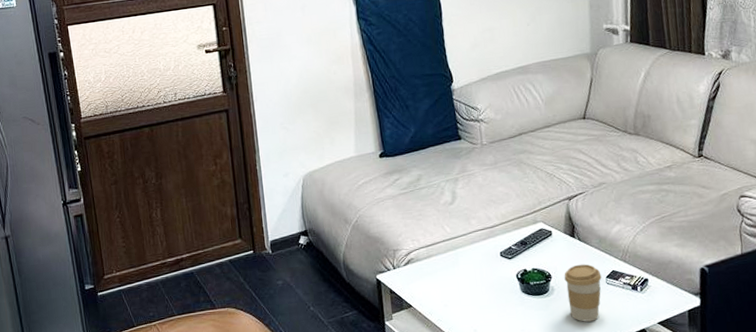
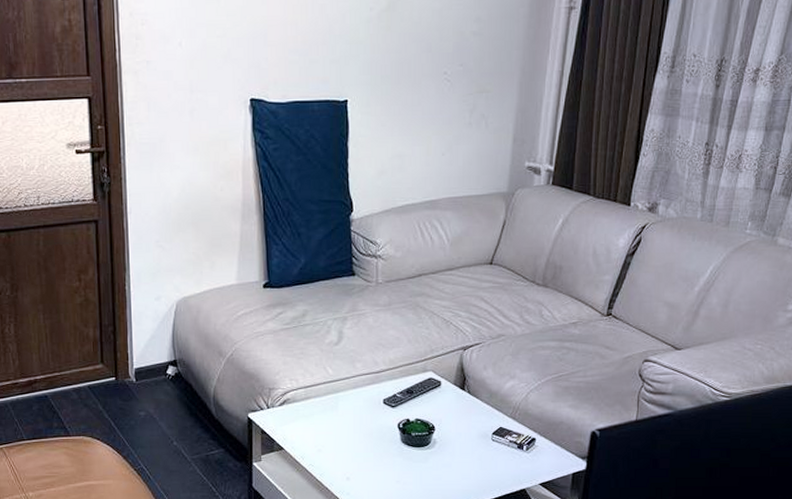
coffee cup: present [564,264,602,322] -> none [448,418,488,478]

